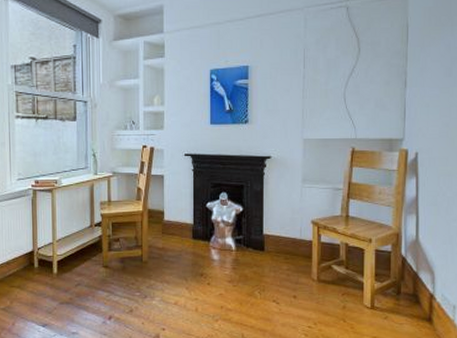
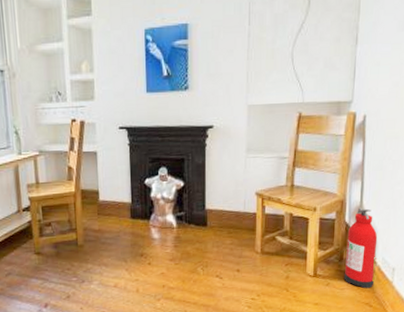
fire extinguisher: none [402,242,436,325] -> present [343,207,378,289]

